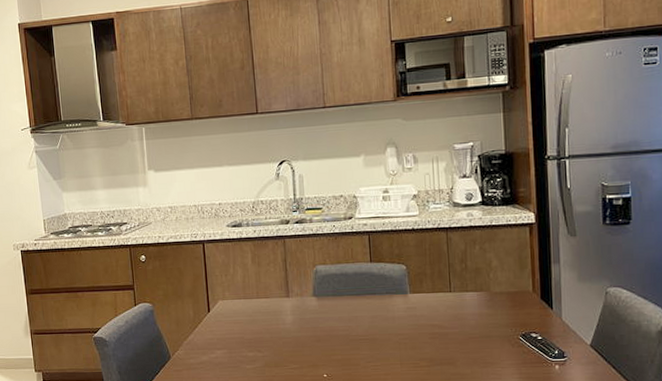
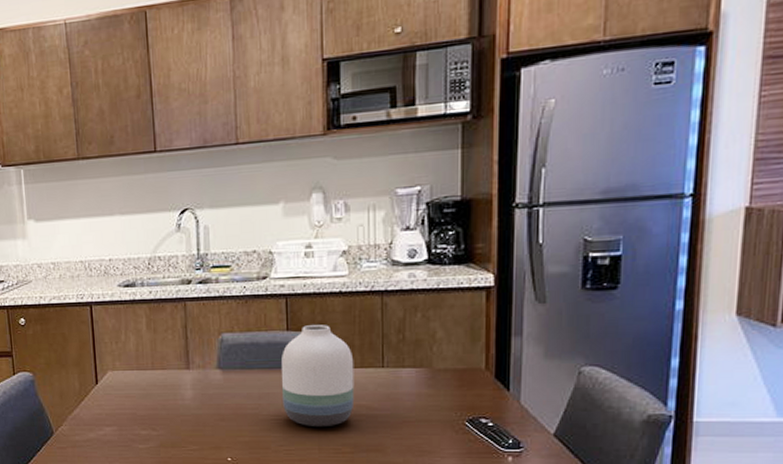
vase: none [366,257,429,345] -> present [280,325,355,428]

